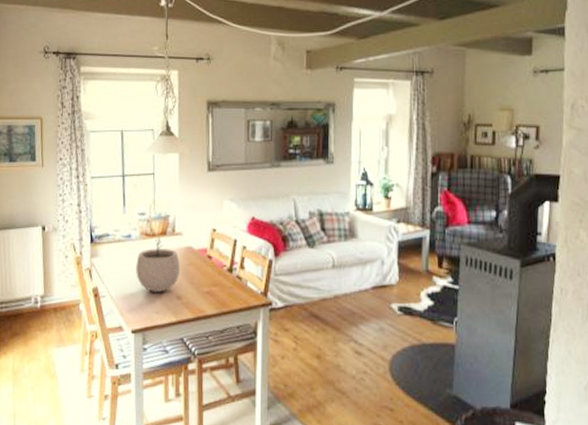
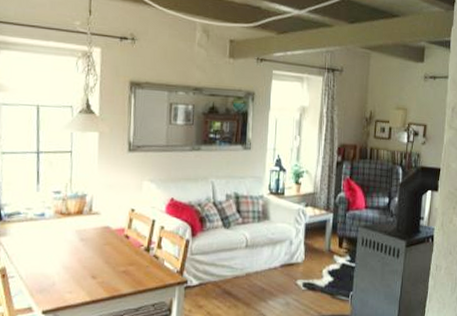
plant pot: present [136,237,180,292] -> none [48,216,96,272]

